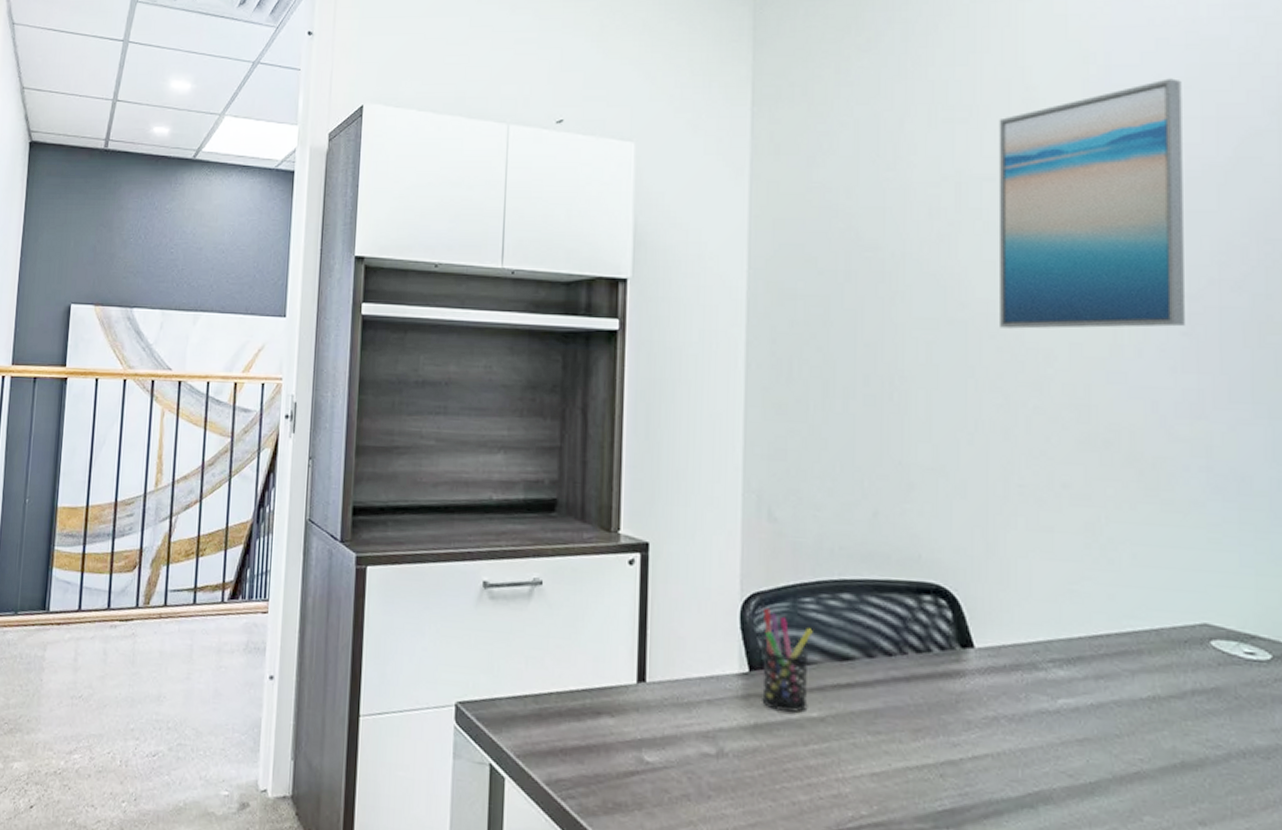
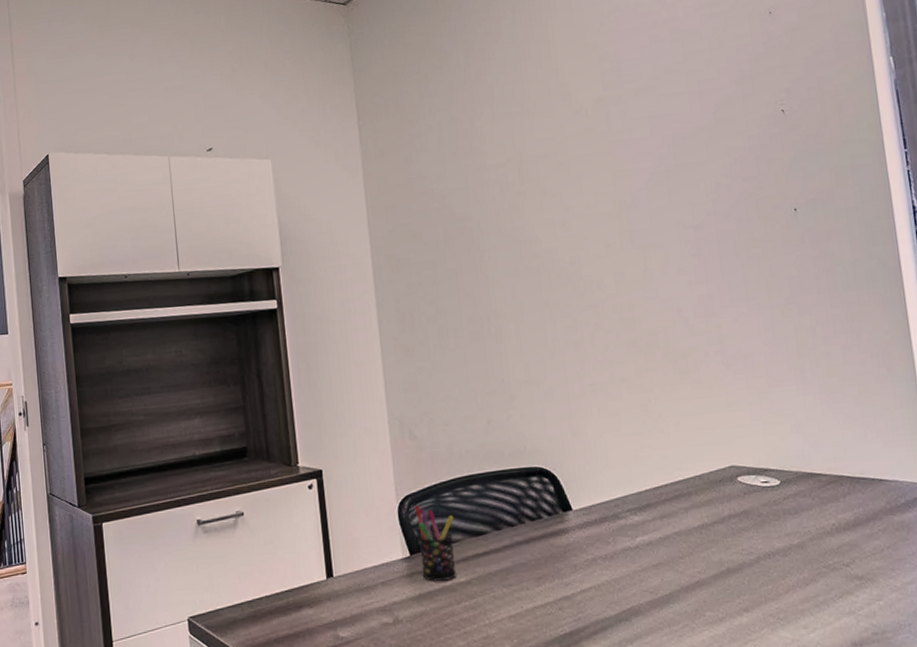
wall art: present [998,78,1185,329] -> none [543,65,694,269]

